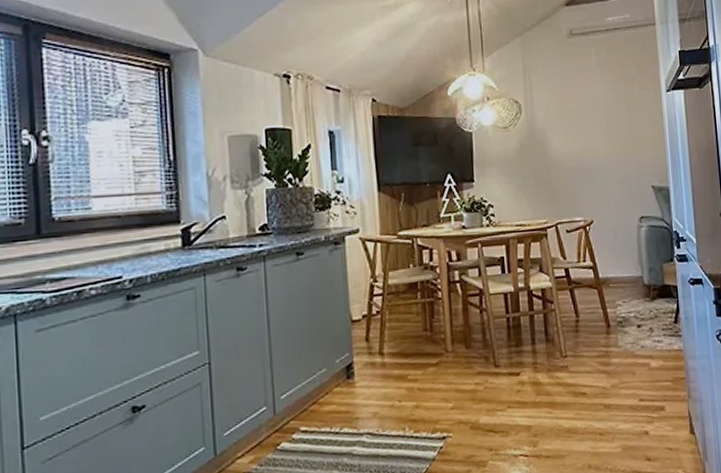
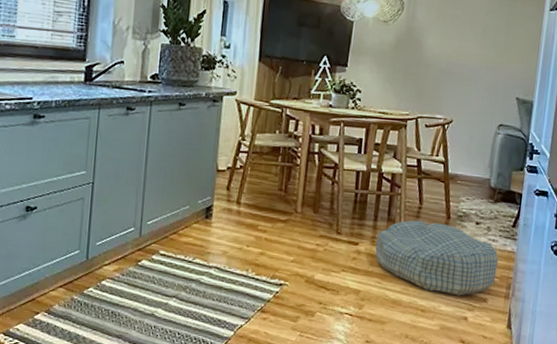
dog bed: none [537,333,669,411] -> present [374,220,499,296]

